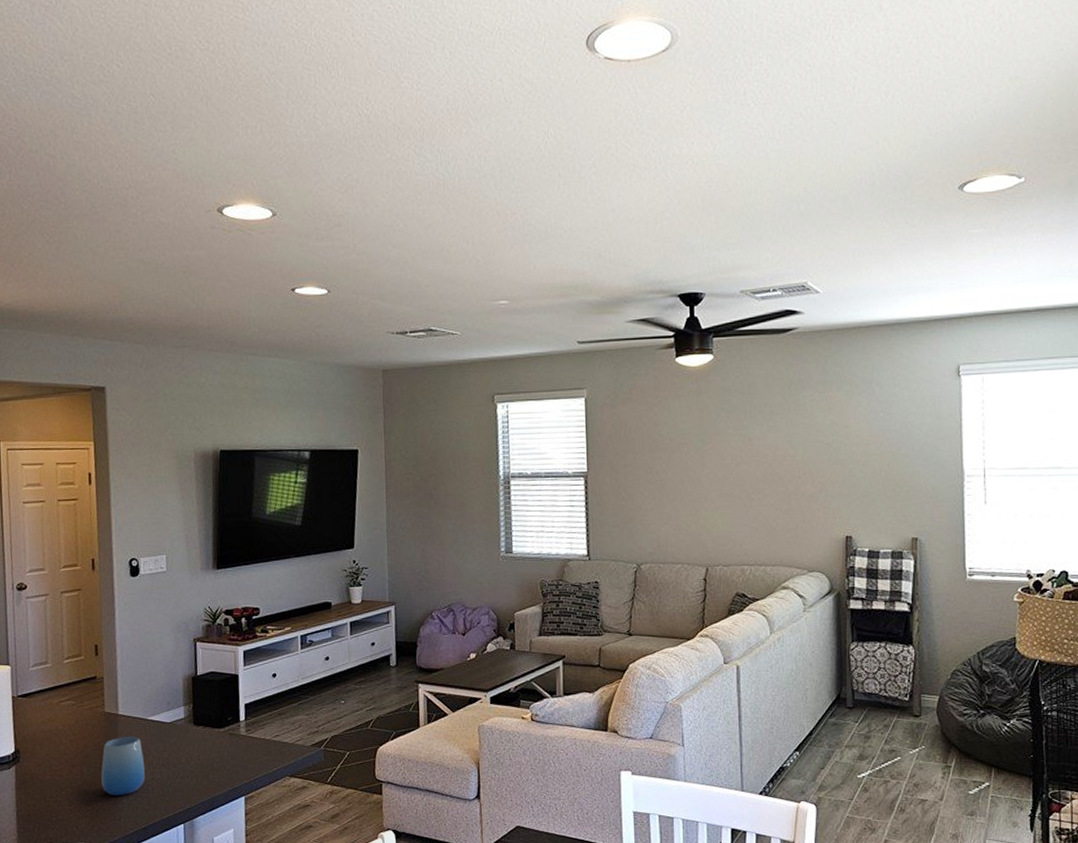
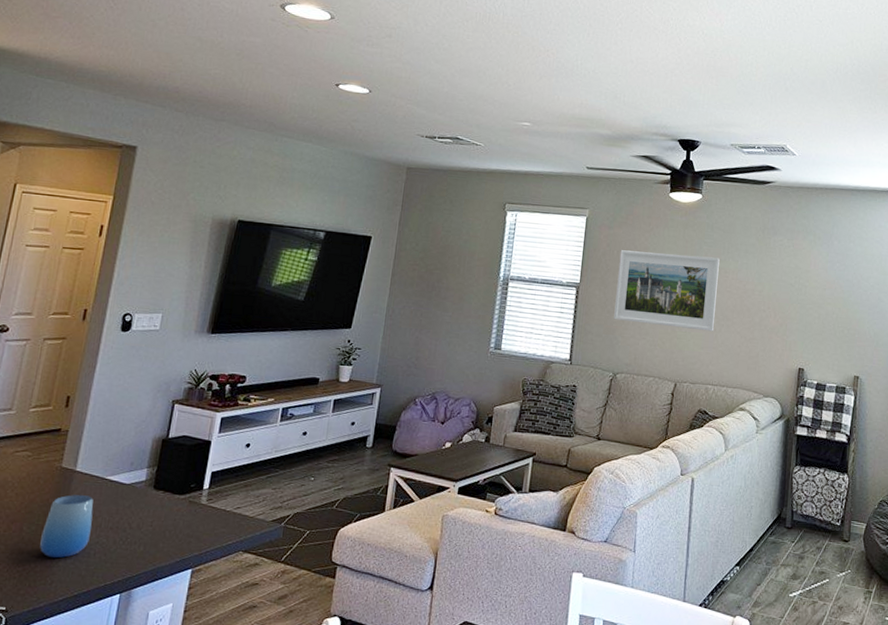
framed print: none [628,424,744,508] -> present [614,250,720,332]

